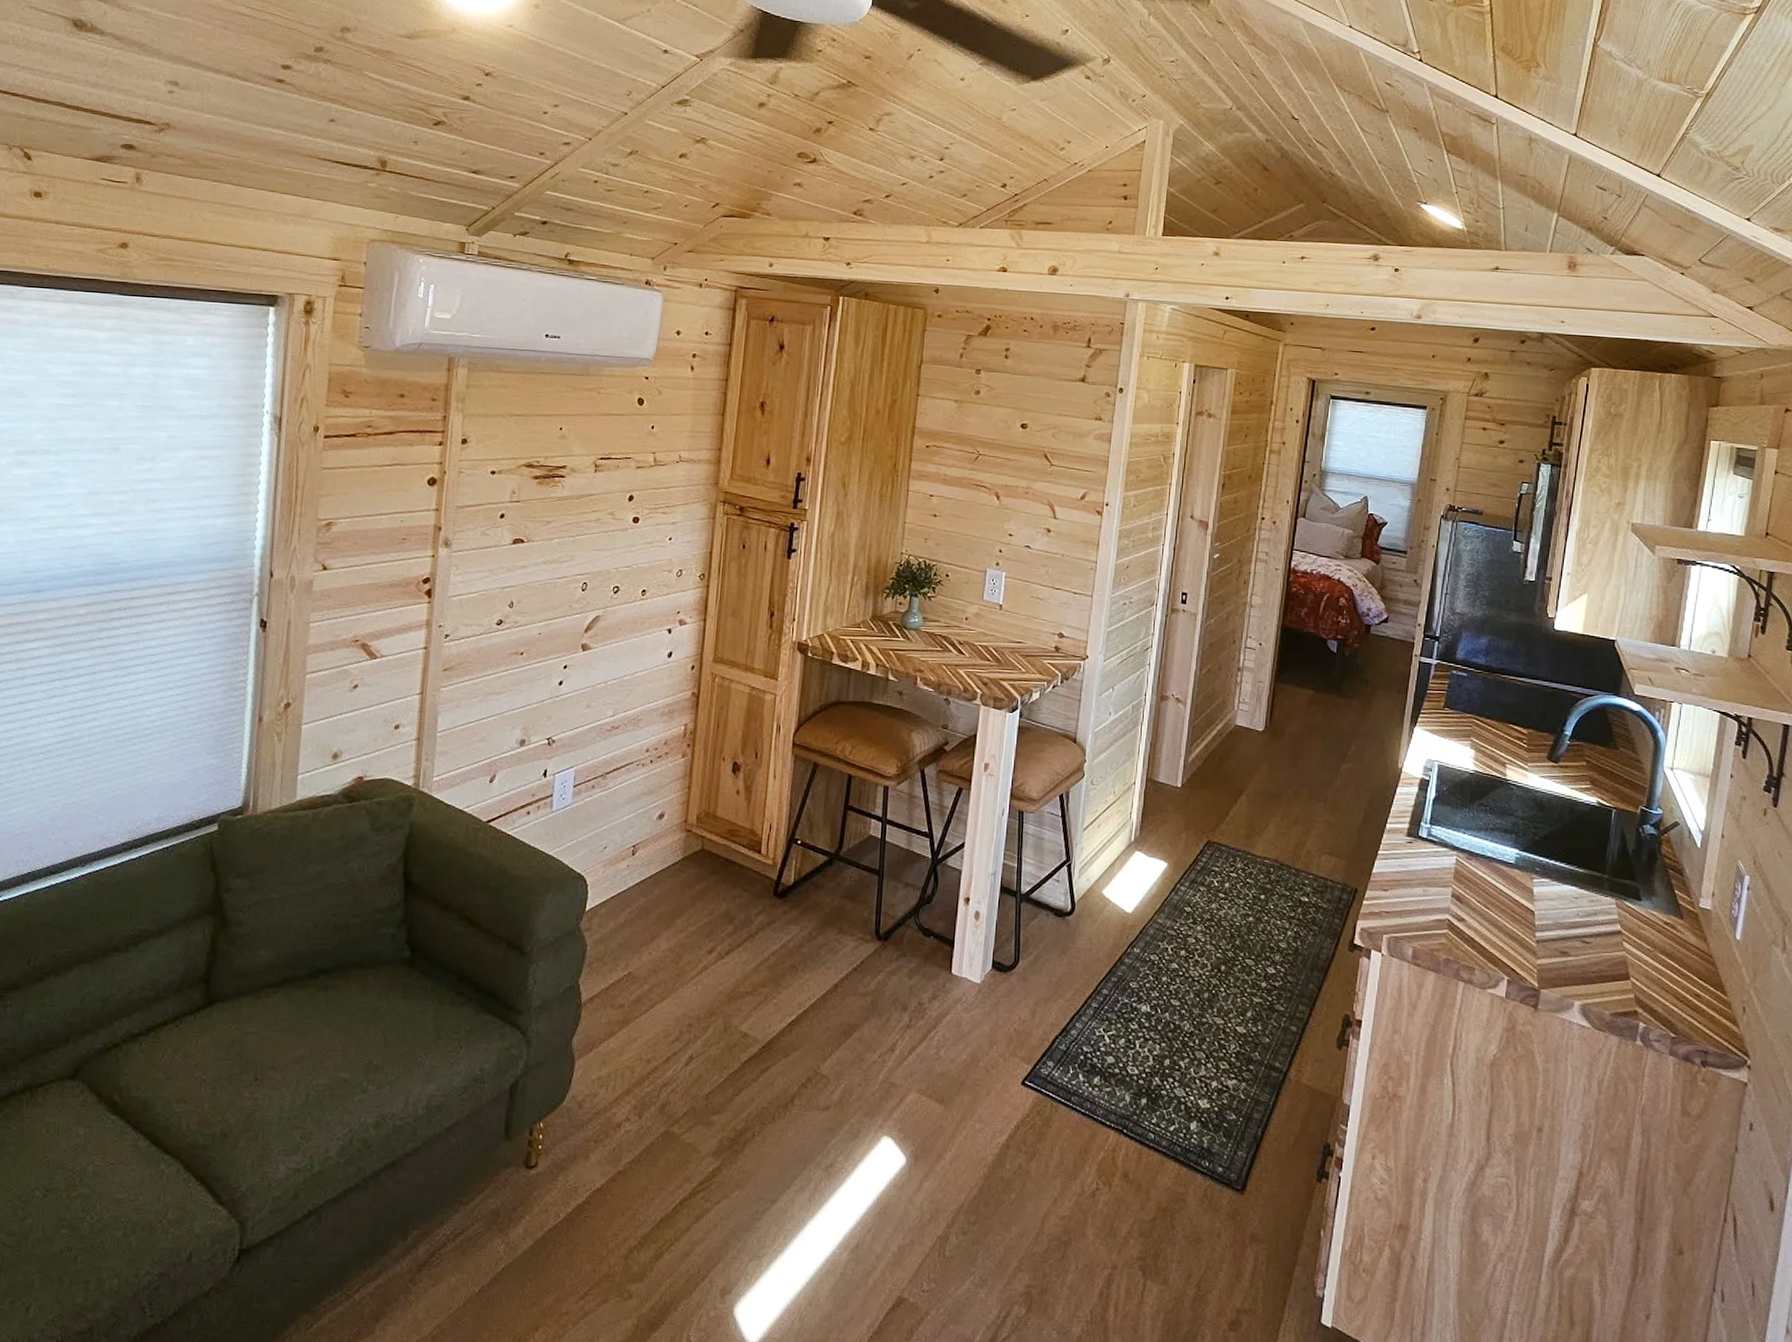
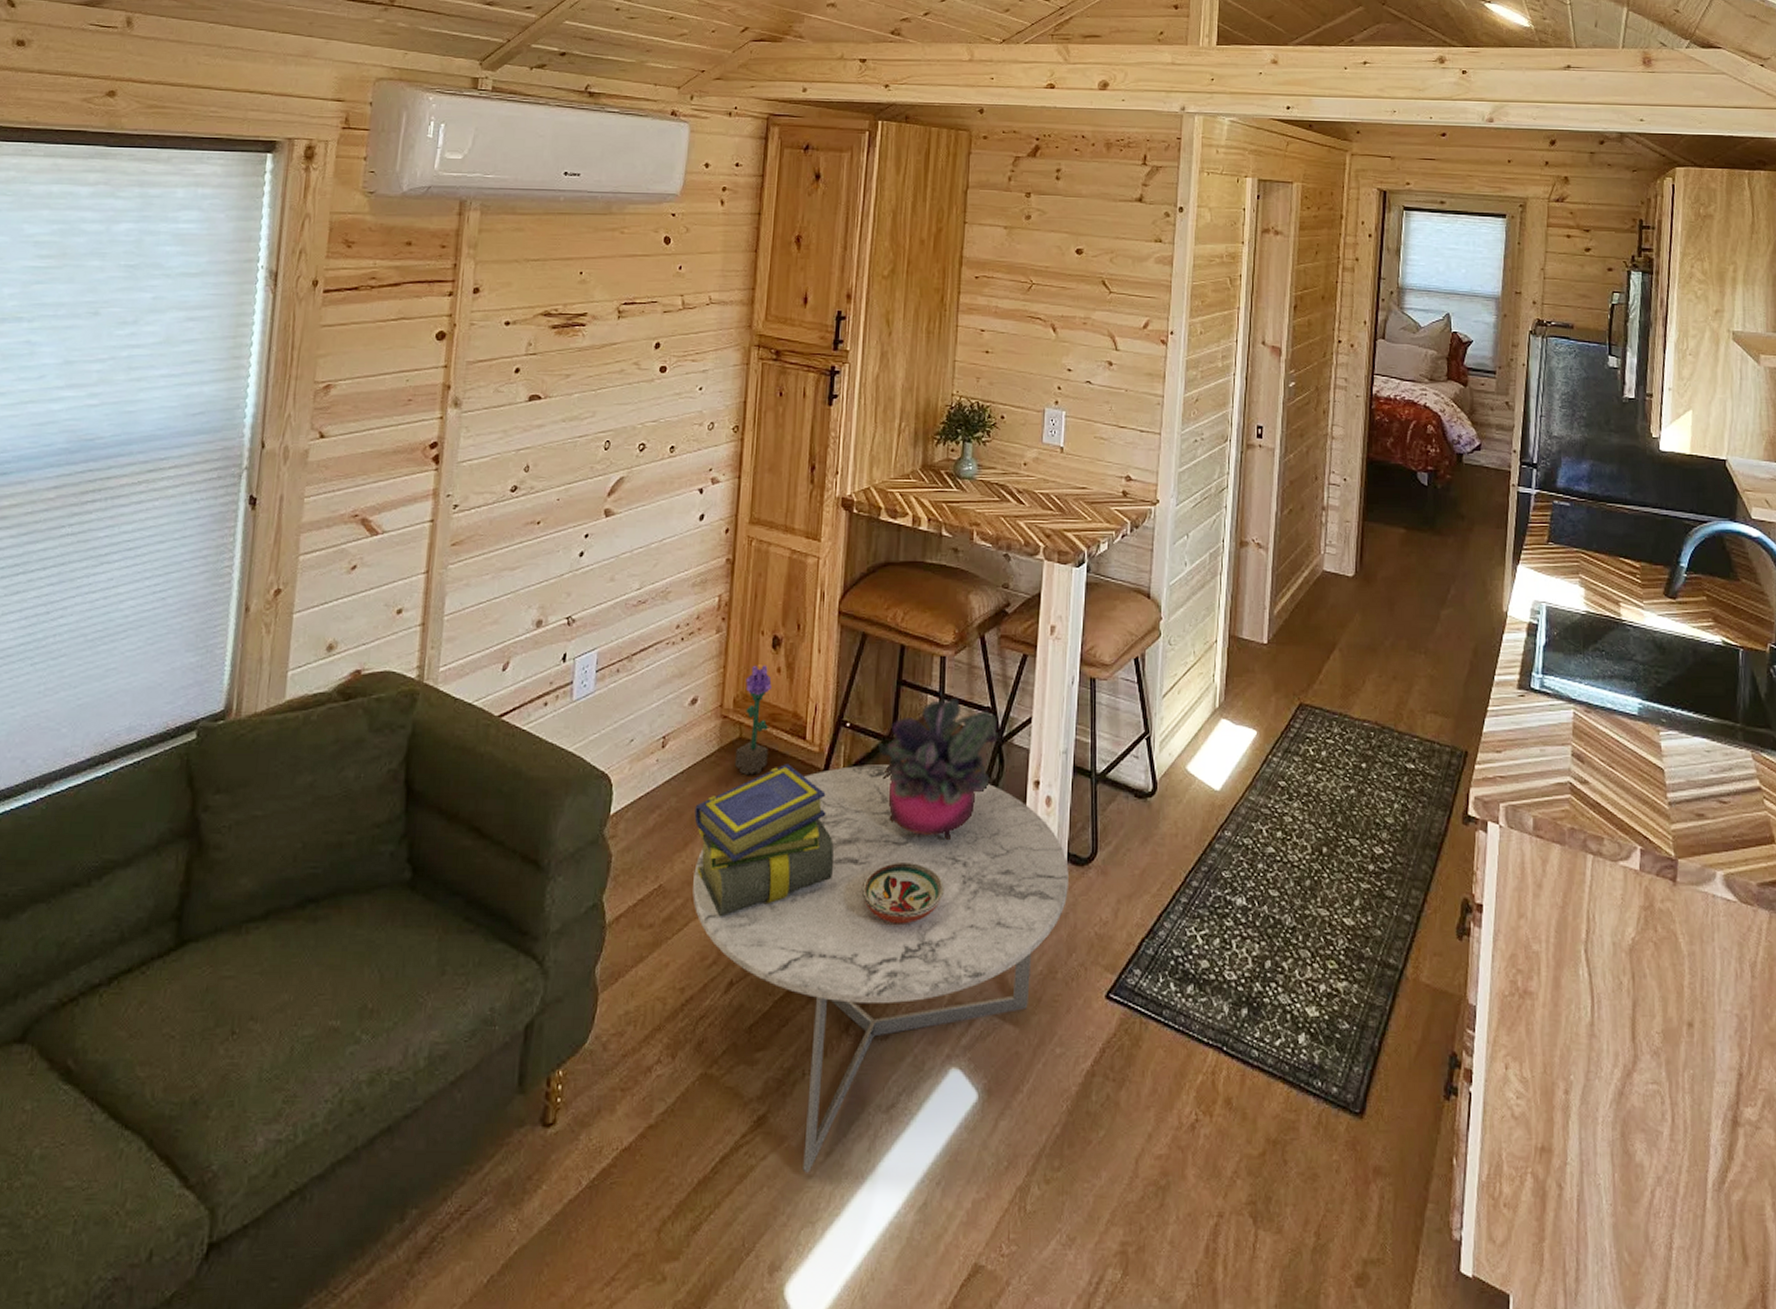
coffee table: none [658,877,993,1216] -> present [693,765,1069,1173]
stack of books: none [660,874,784,1002] -> present [694,764,834,917]
potted flower: none [697,785,731,882] -> present [735,663,772,775]
decorative bowl: none [807,962,882,1015] -> present [861,863,945,924]
potted plant: none [826,823,935,946] -> present [878,698,998,841]

